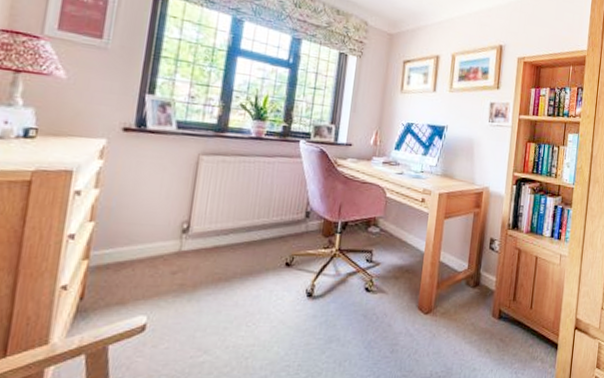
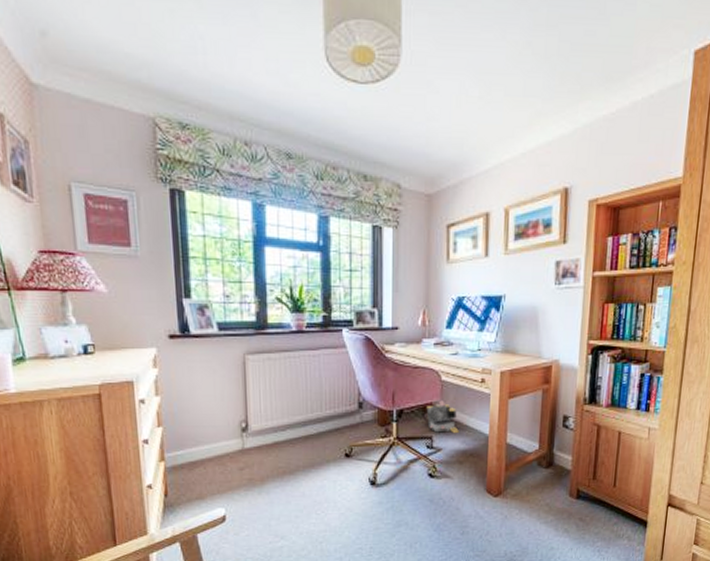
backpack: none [367,215,398,248] -> present [425,400,459,433]

